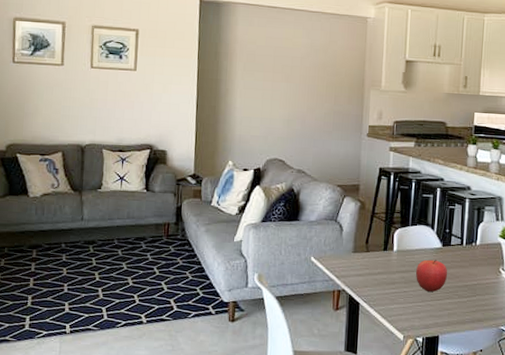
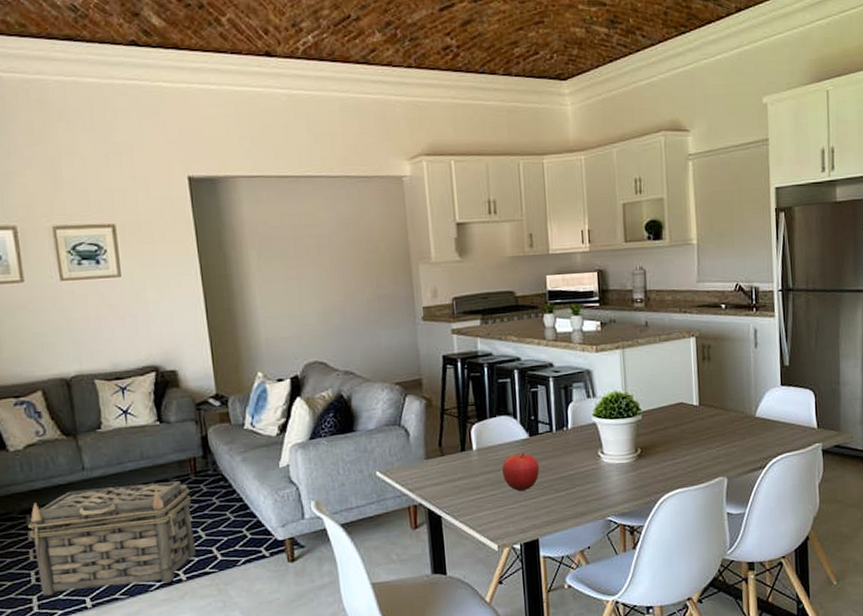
basket: none [32,235,161,323] -> present [28,481,196,596]

